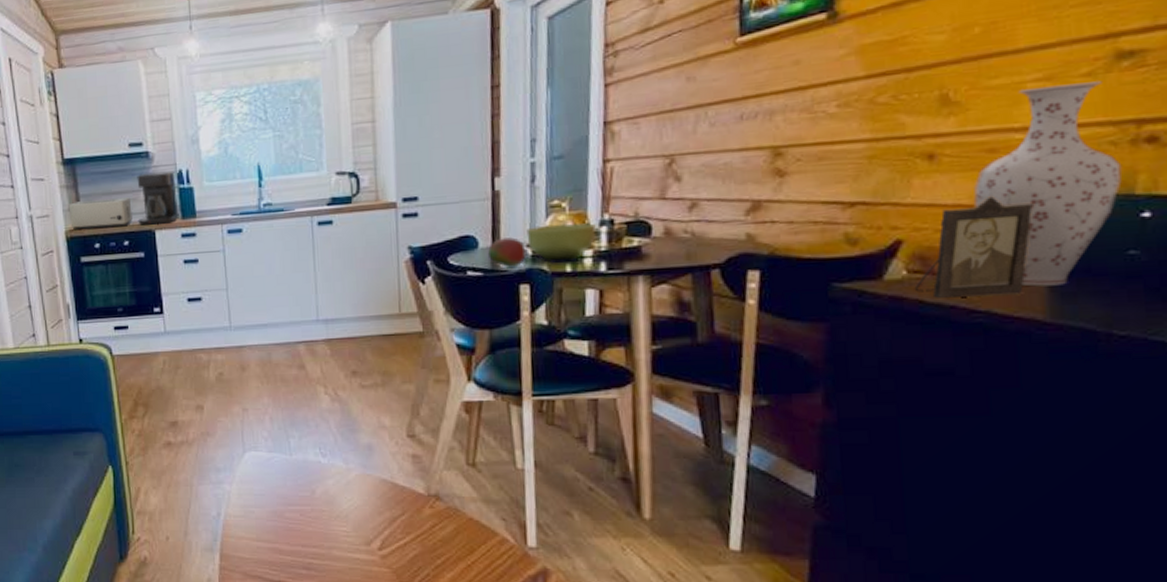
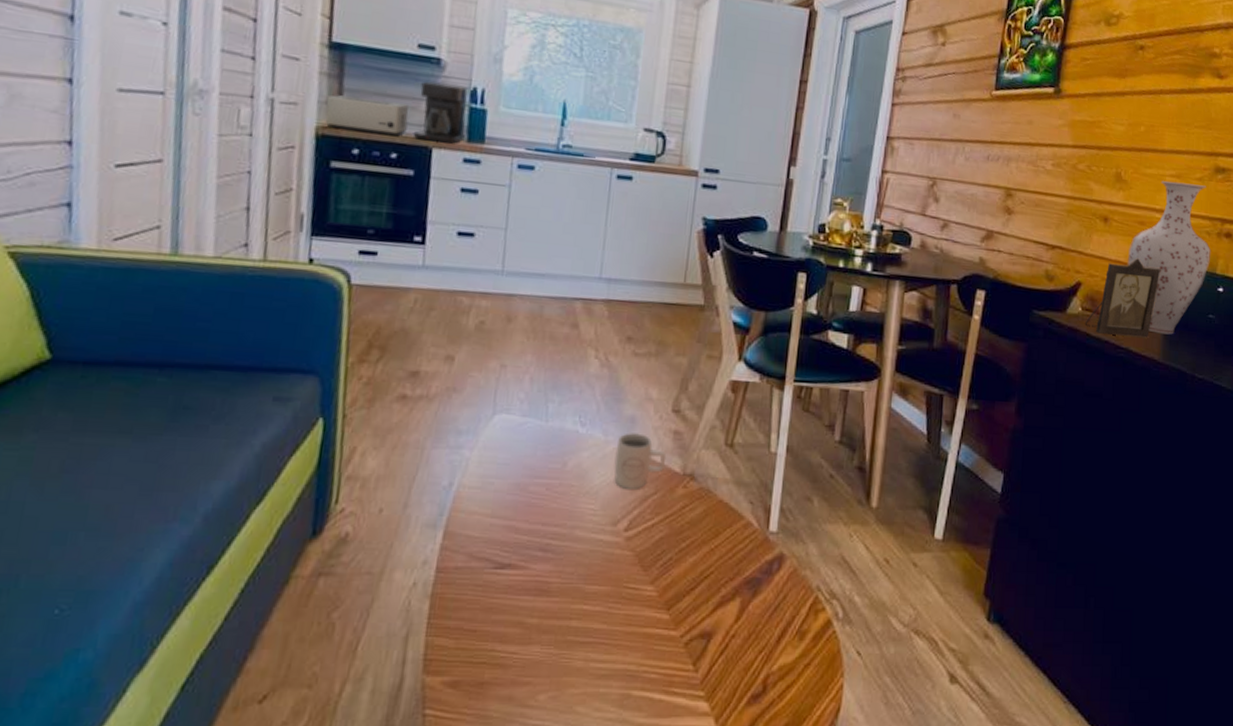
mug: none [358,459,409,511] -> present [614,433,667,489]
fruit: present [488,237,526,267] -> none [775,224,808,255]
bowl: present [526,223,596,261] -> none [810,219,868,257]

